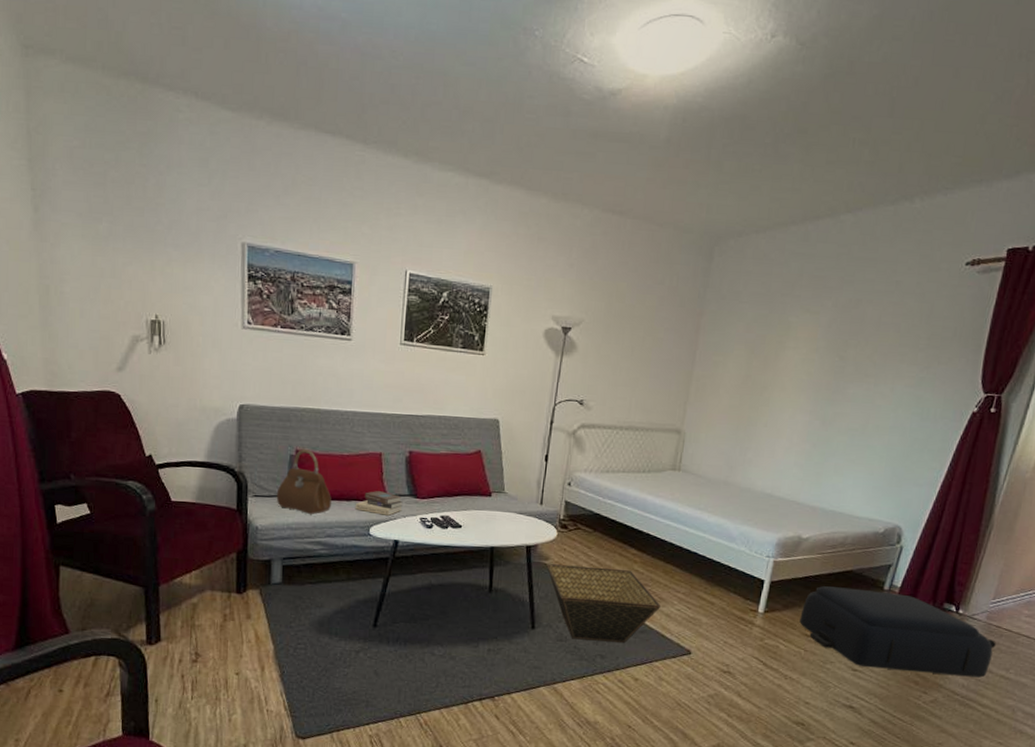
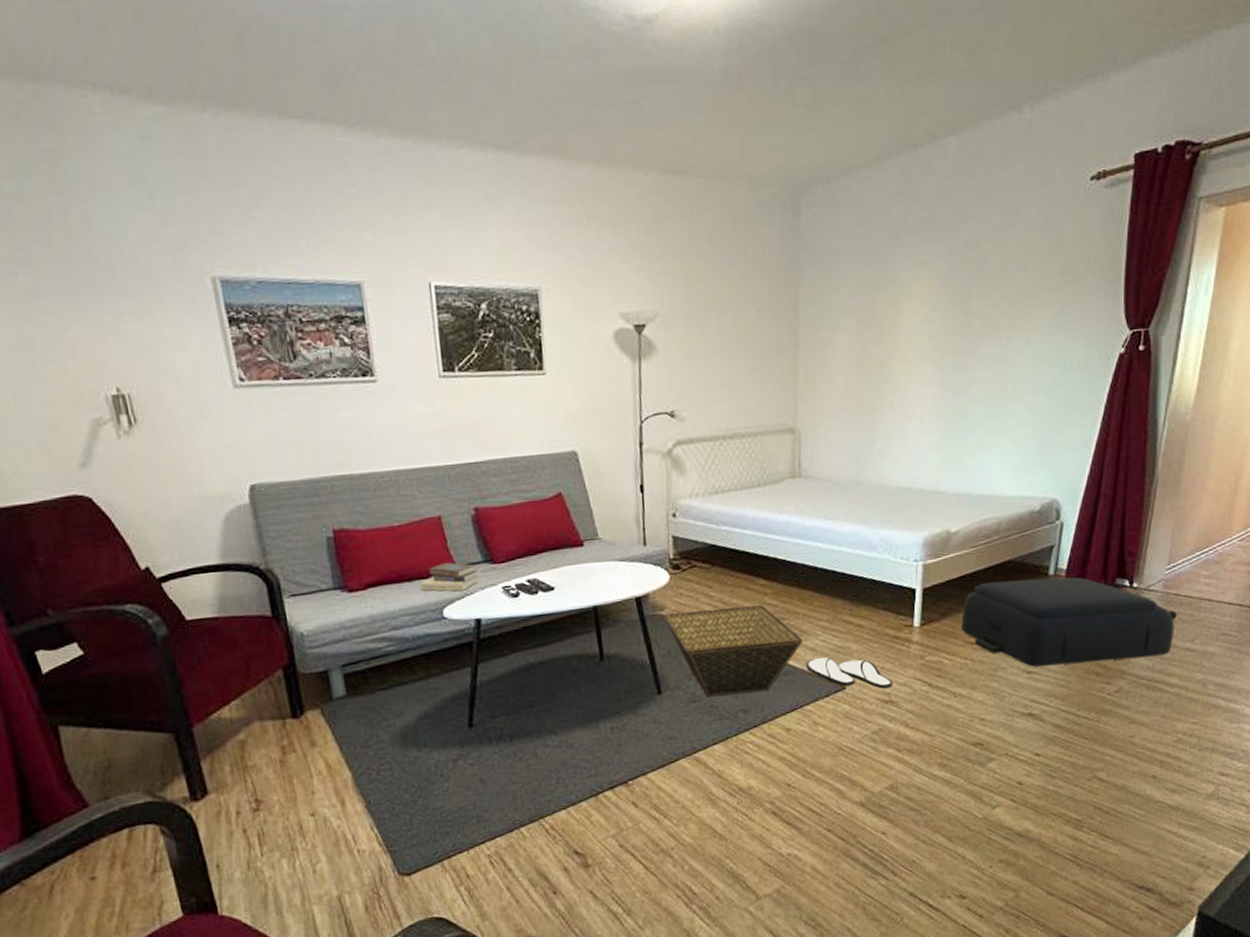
handbag: present [276,449,331,515] -> none [318,527,390,608]
slippers: none [659,623,733,660] -> present [805,657,893,688]

